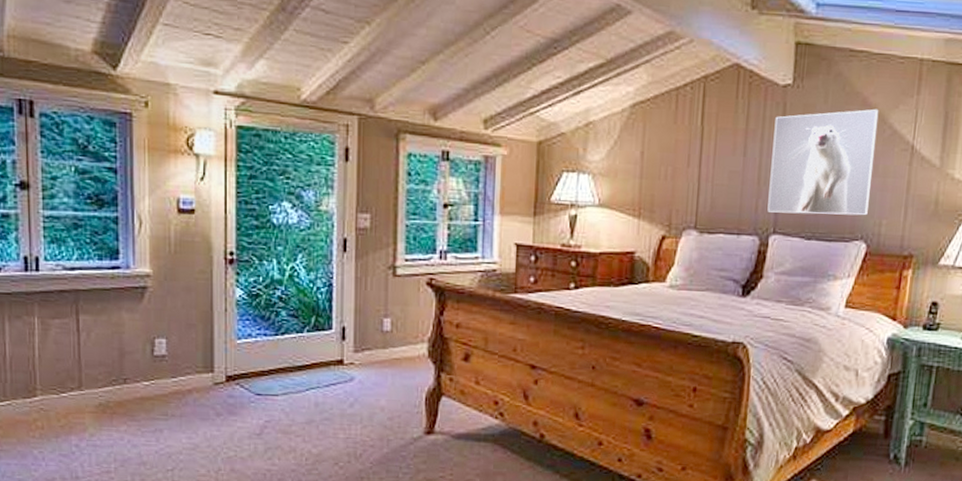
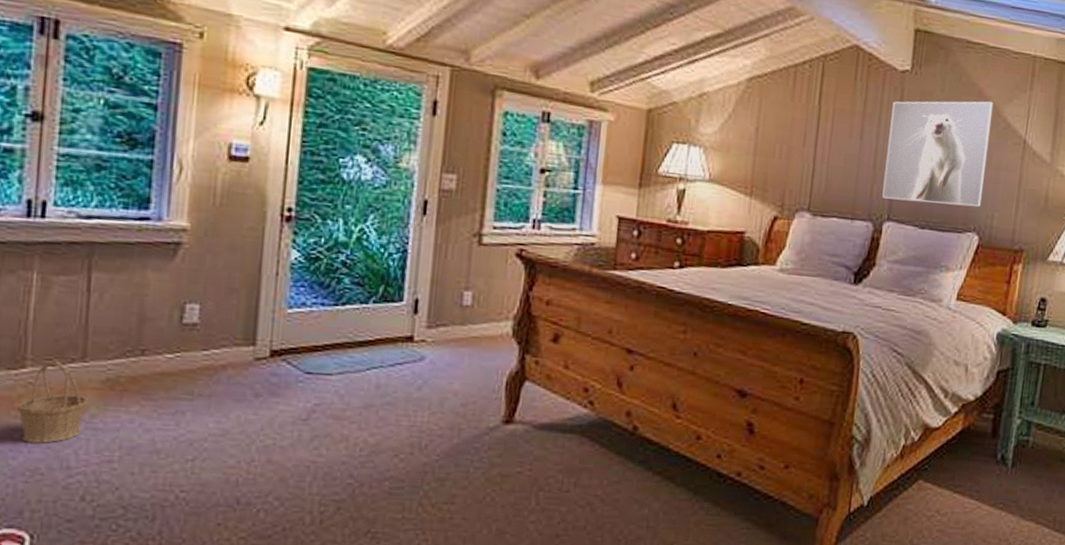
basket: none [34,390,87,458] -> present [17,361,89,443]

